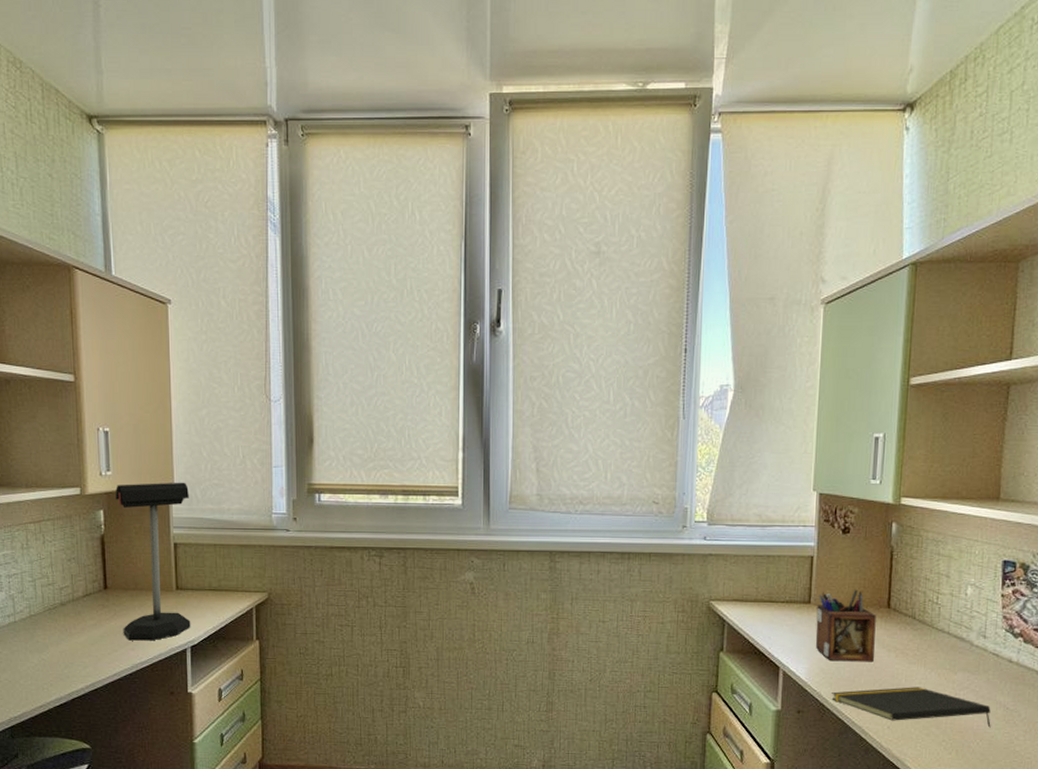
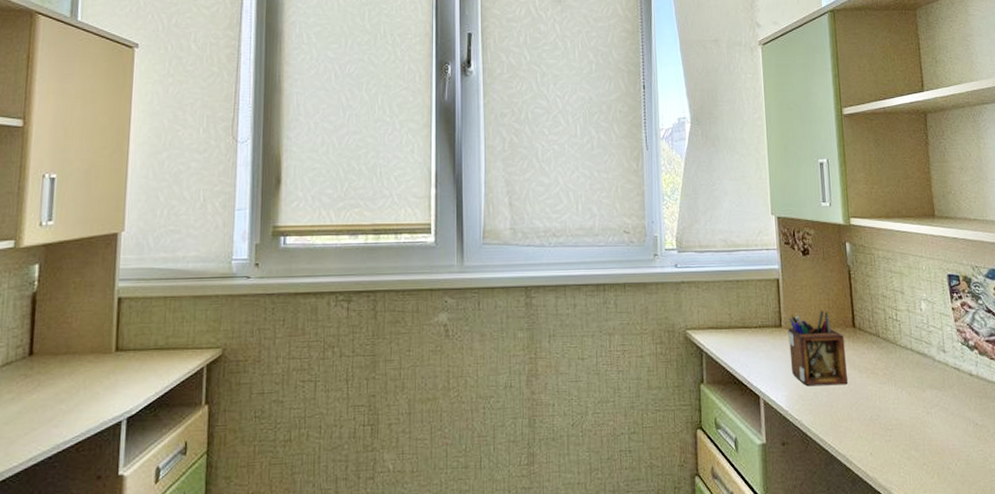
desk lamp: present [116,482,191,641] -> none [46,229,141,416]
notepad: present [831,687,991,728] -> none [813,408,965,447]

